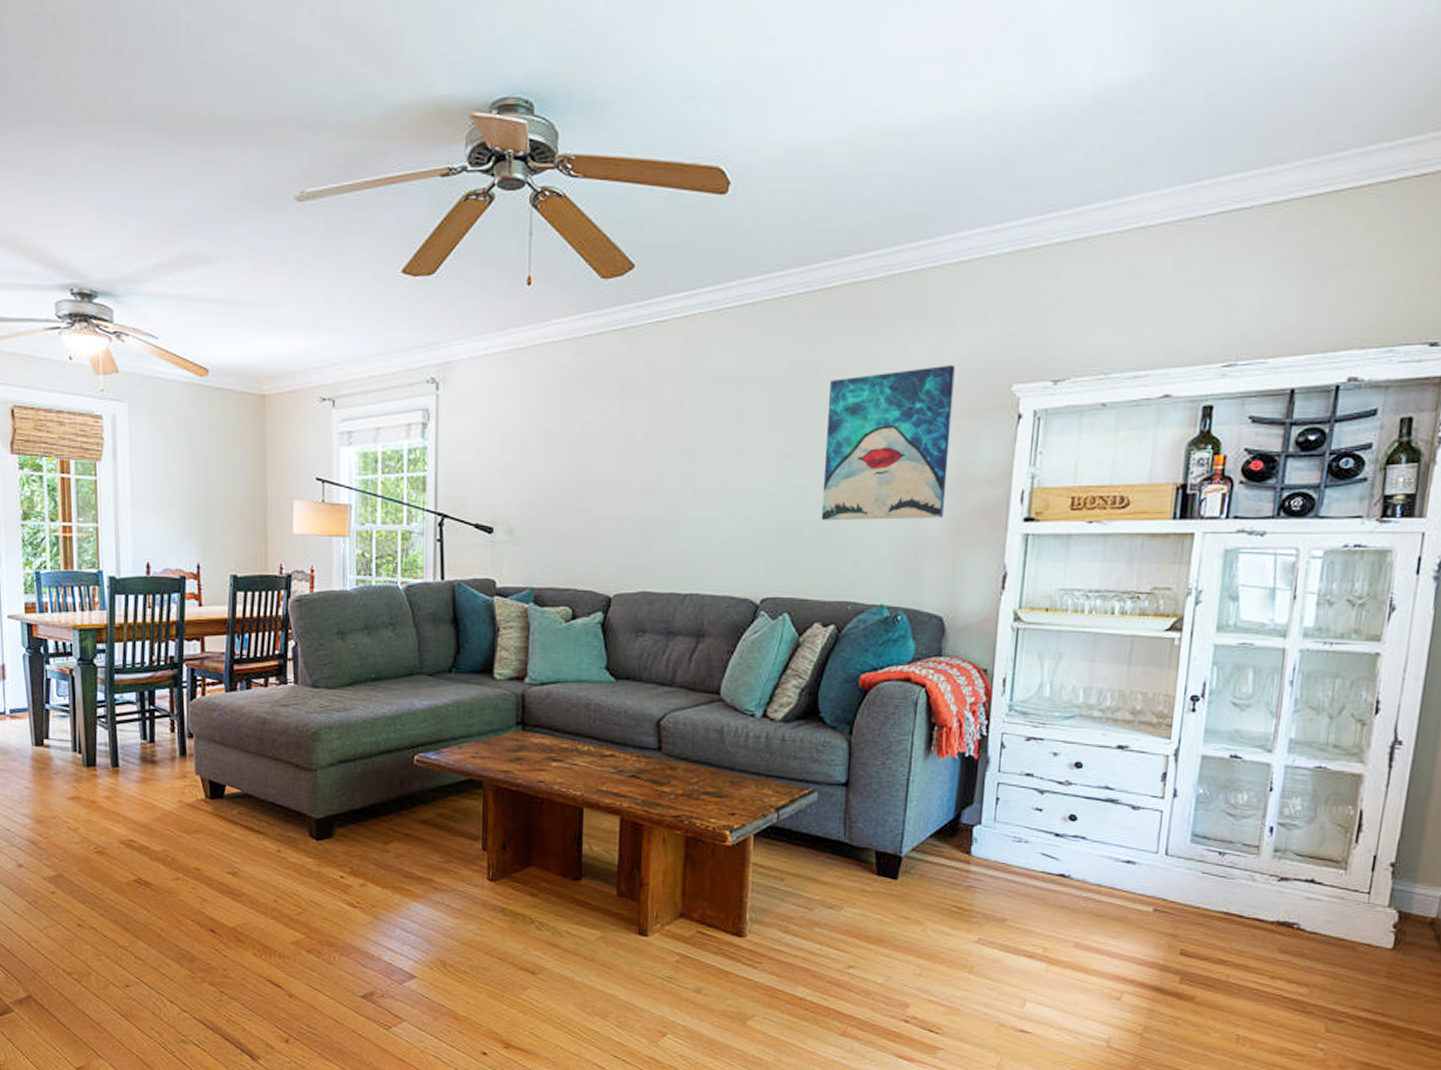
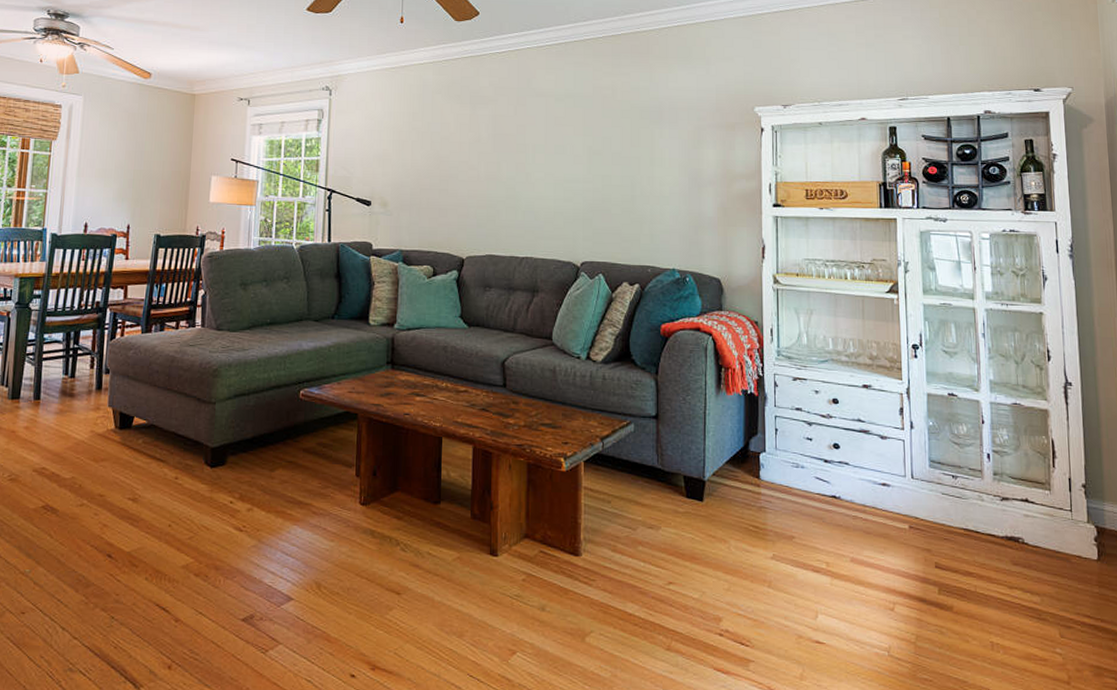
wall art: present [821,364,955,520] -> none [623,91,715,203]

